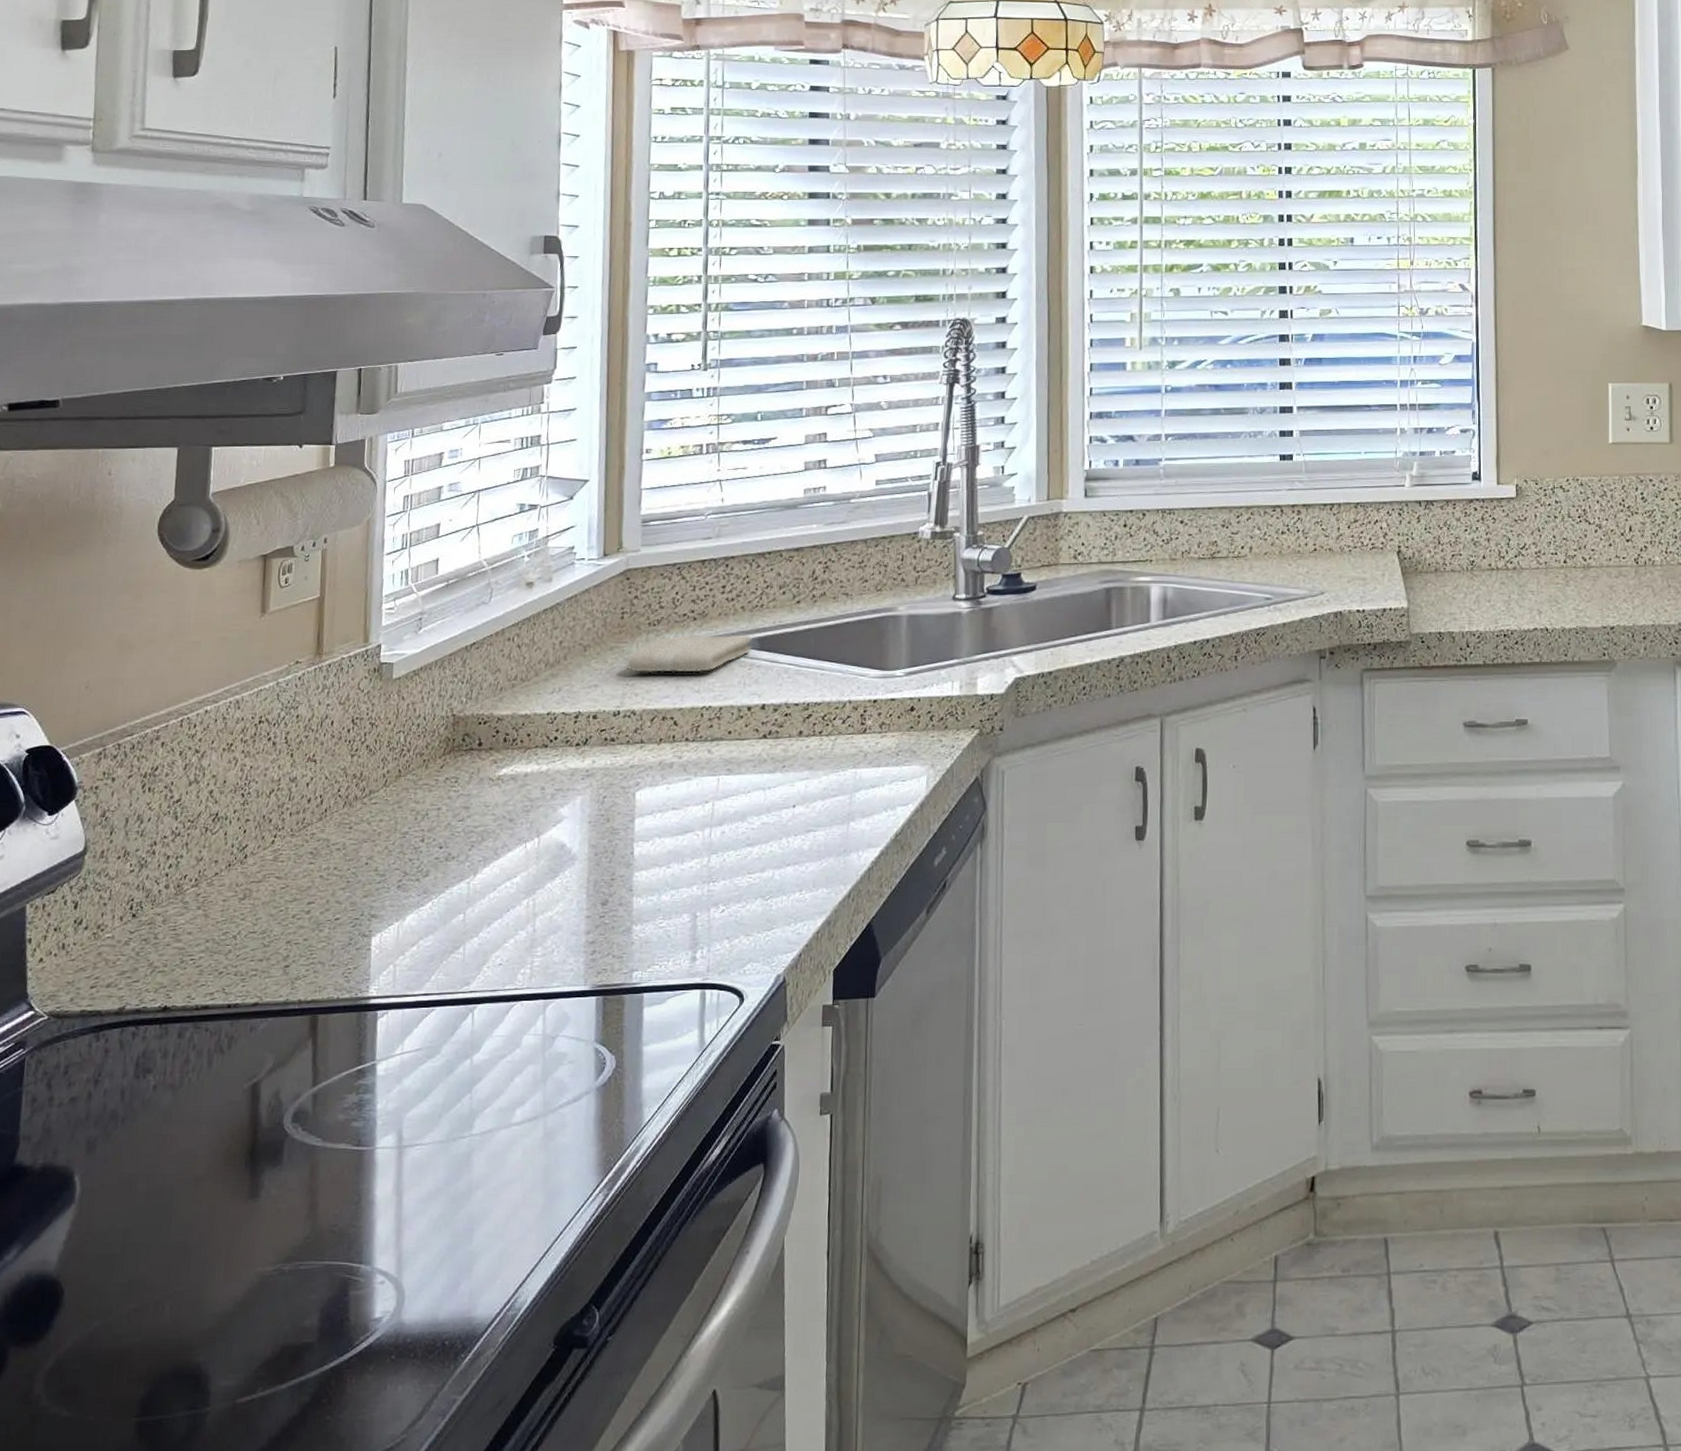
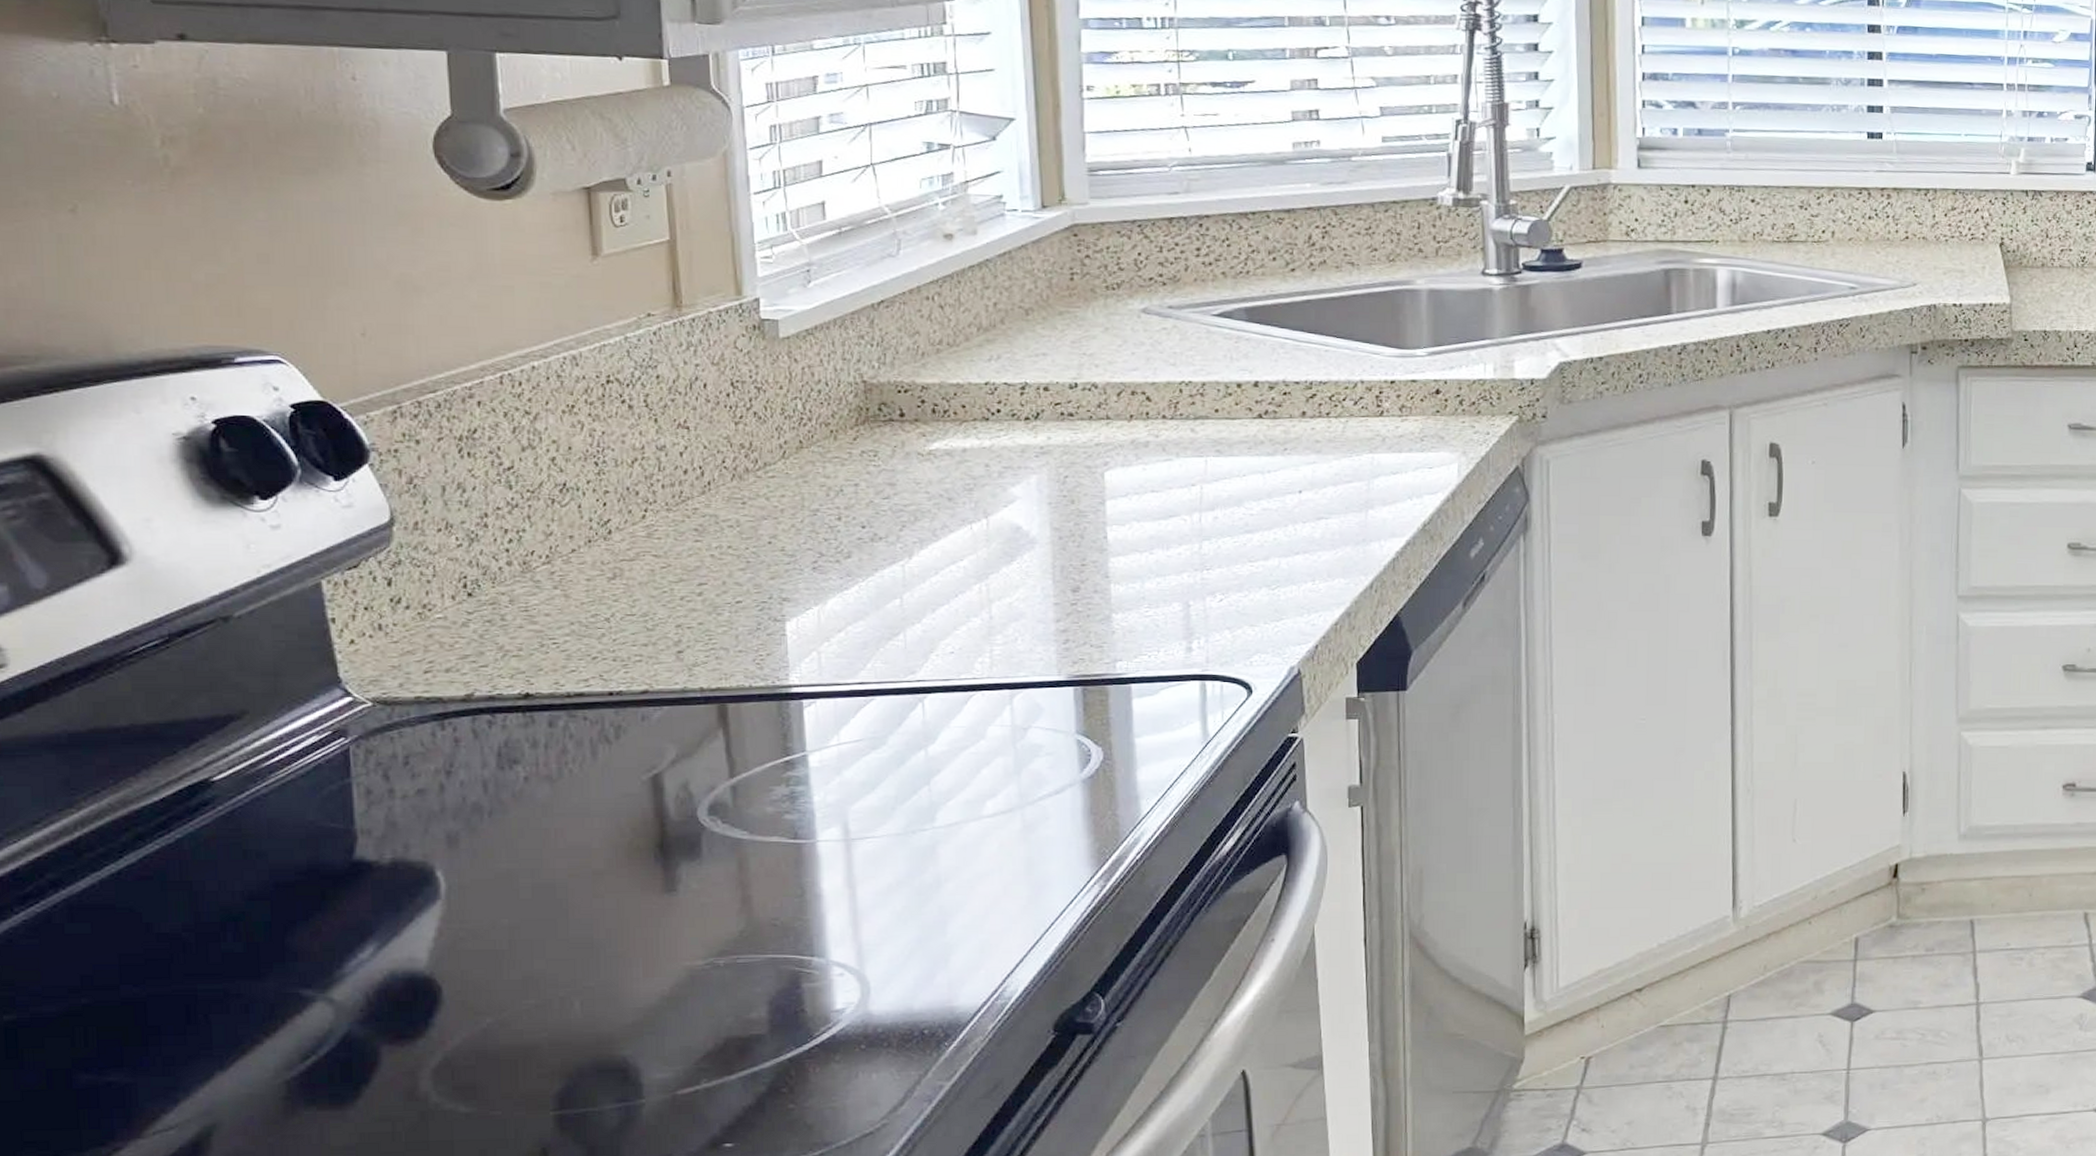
washcloth: present [625,633,753,674] -> none [1080,299,1239,344]

